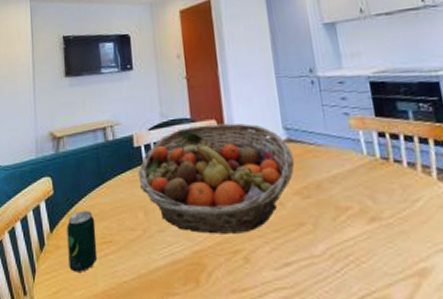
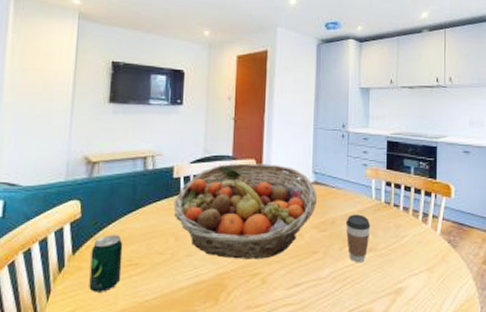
coffee cup: none [334,175,370,236] -> present [345,214,371,263]

